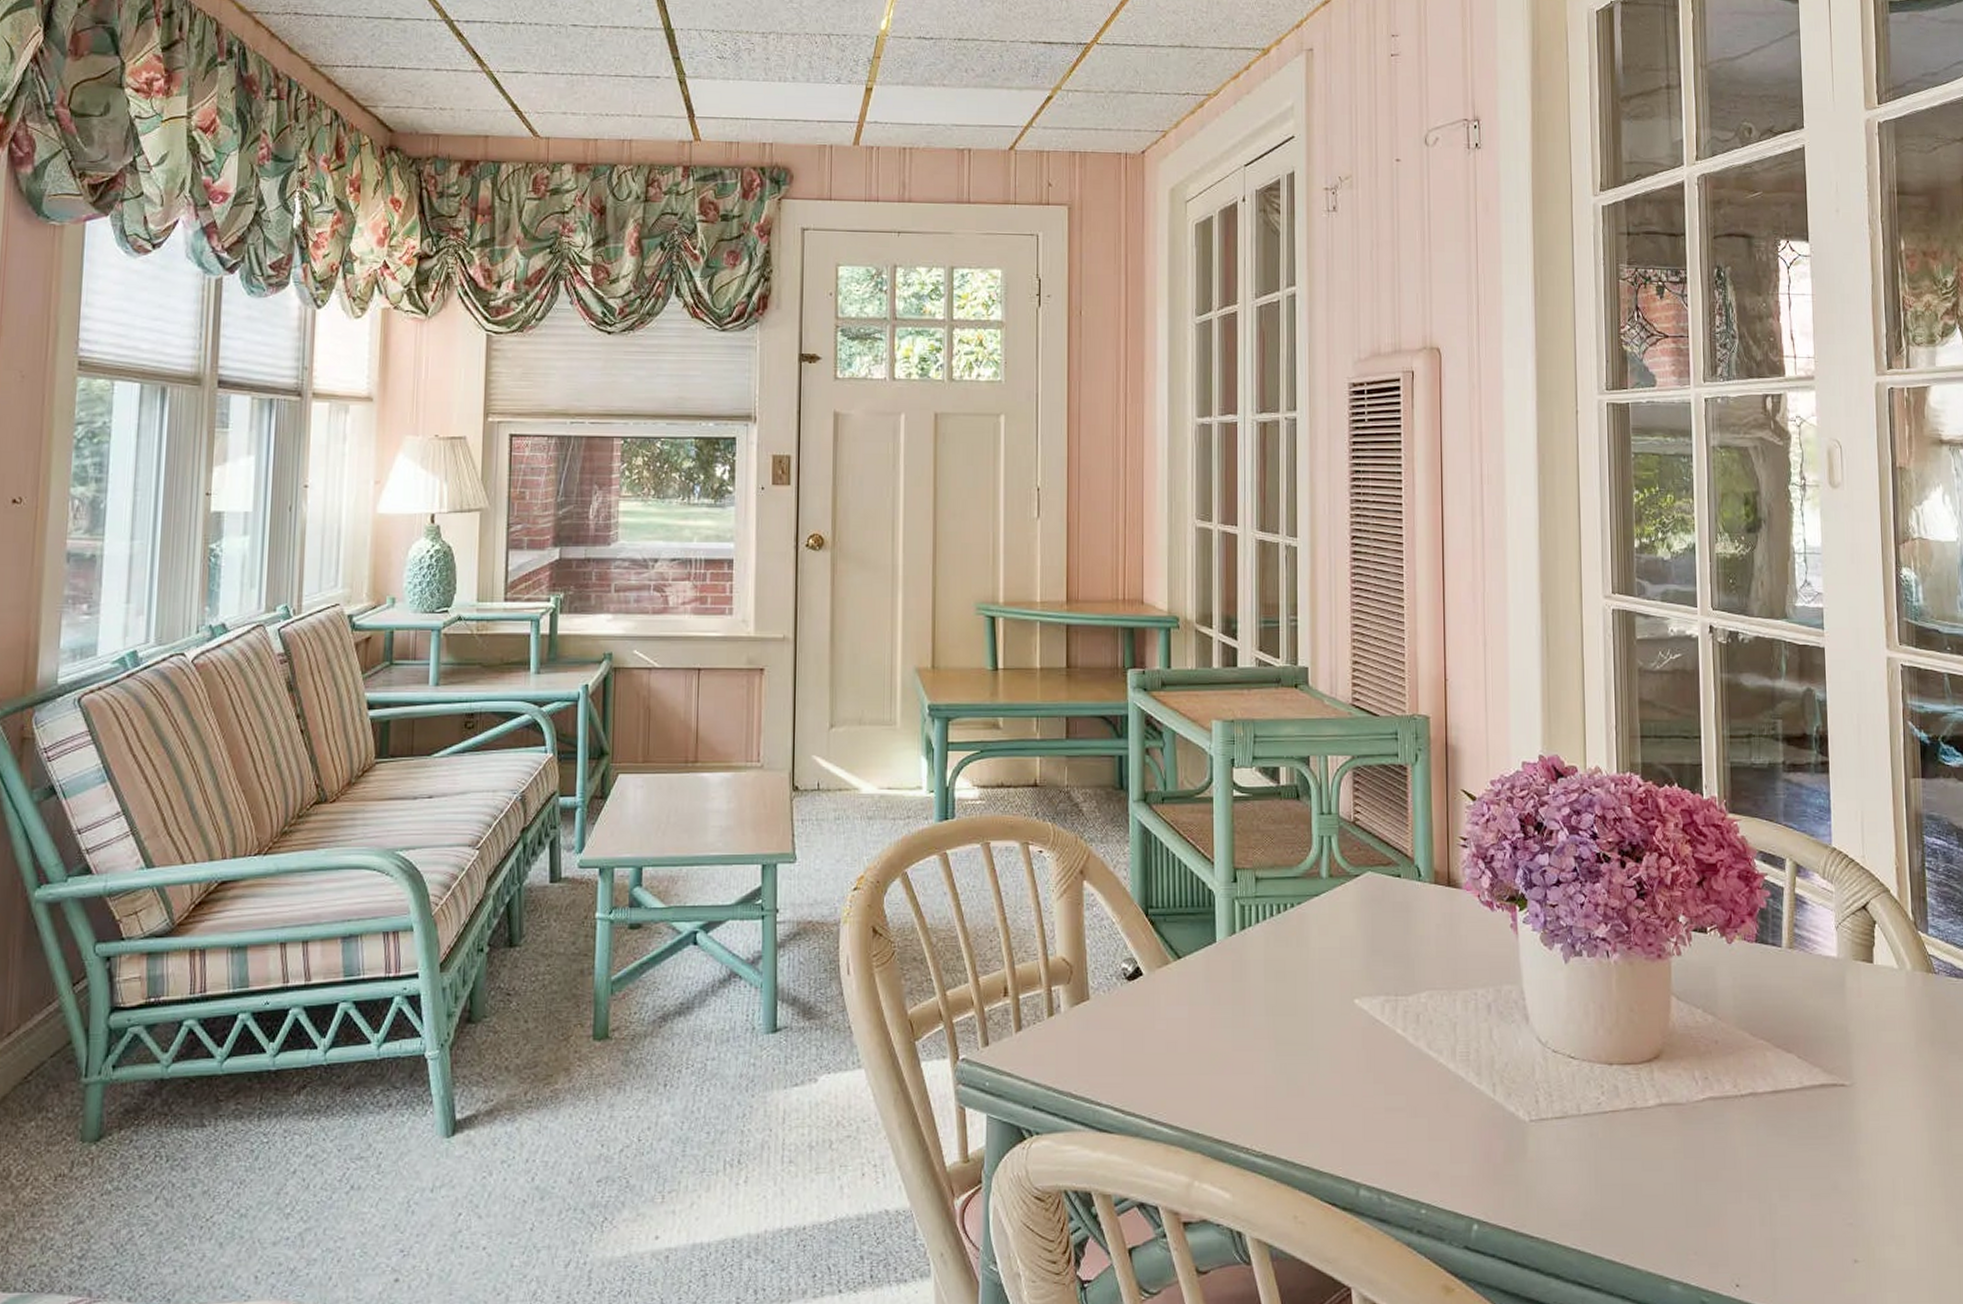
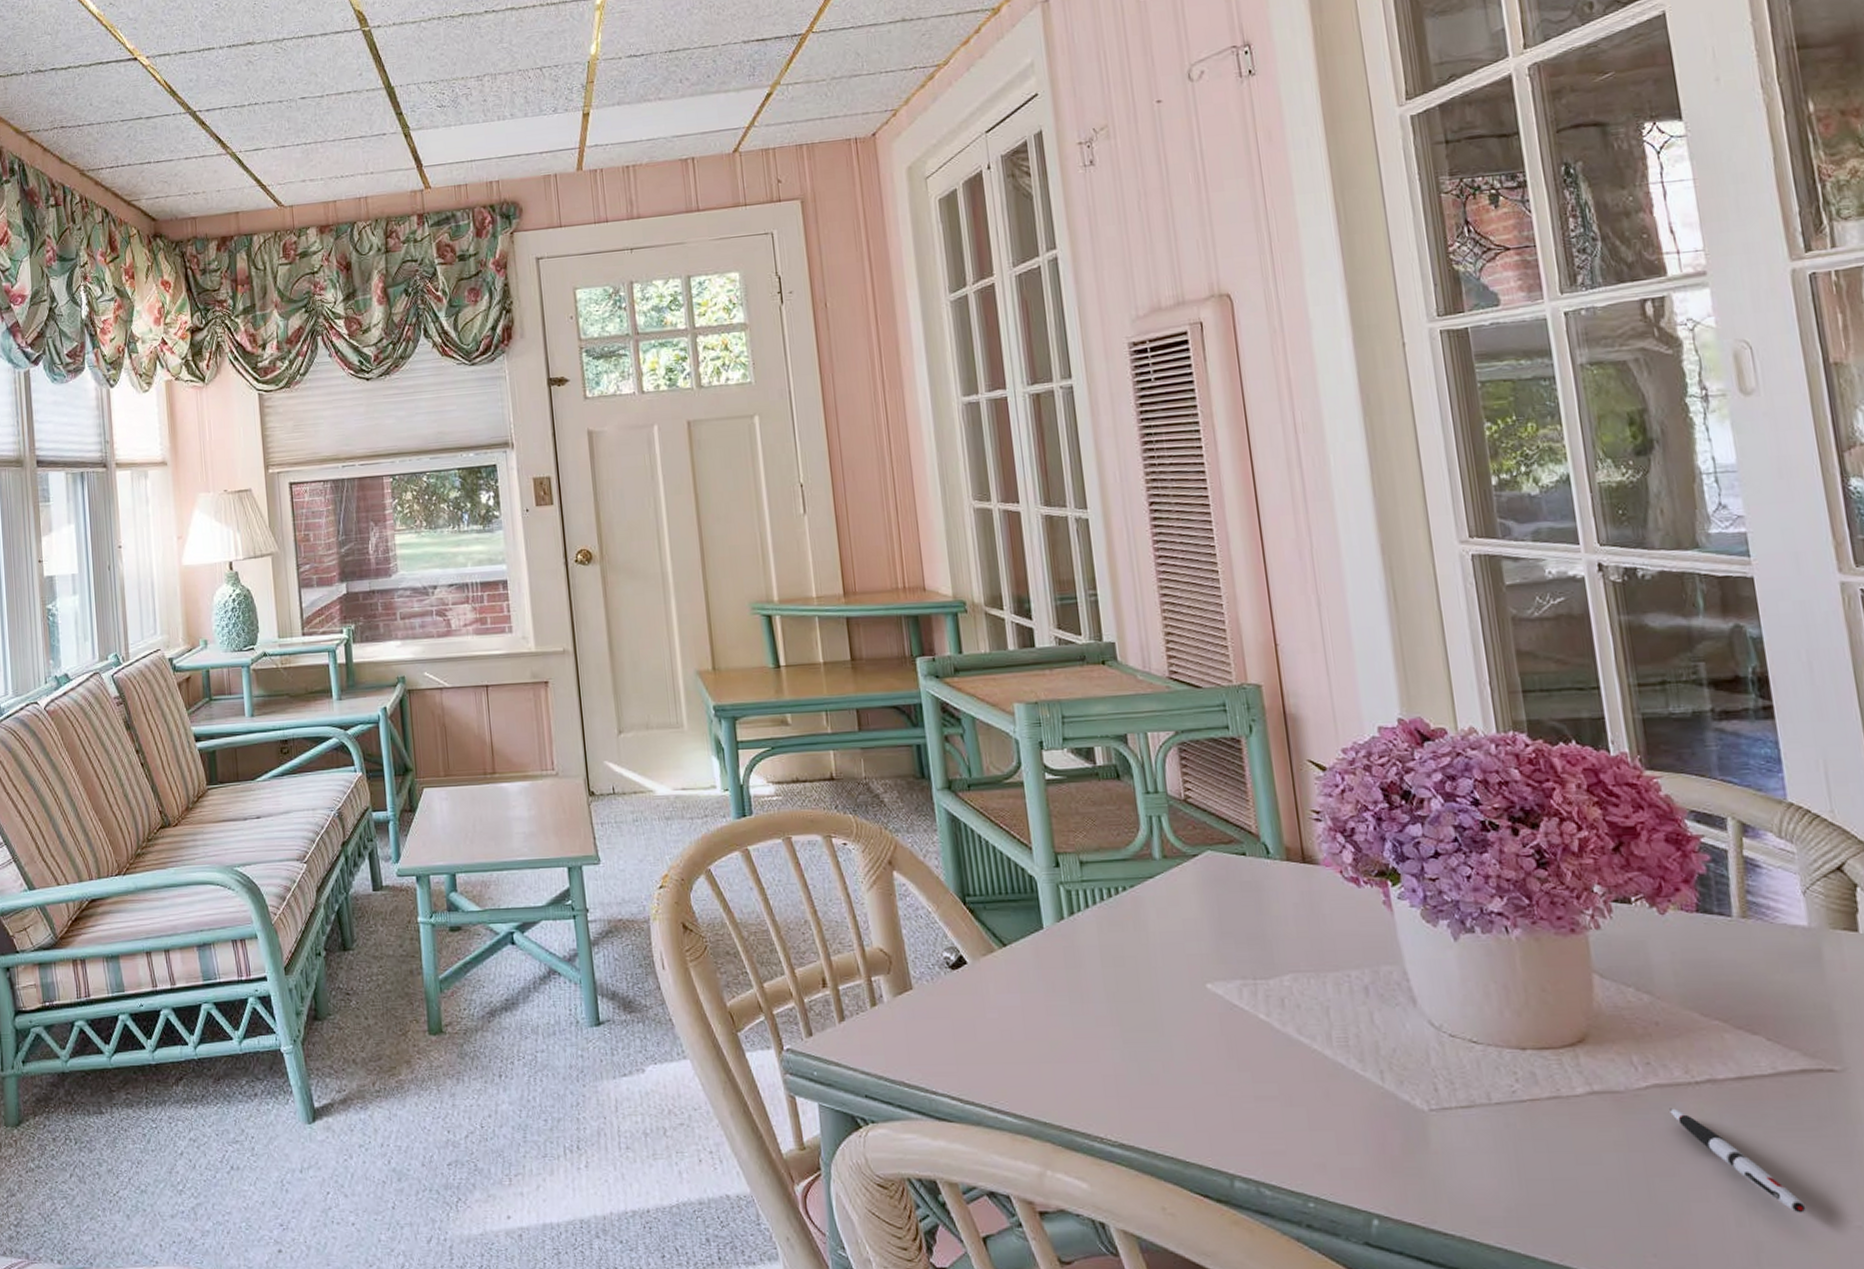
pen: none [1719,1119,1813,1213] -> present [1669,1108,1807,1213]

